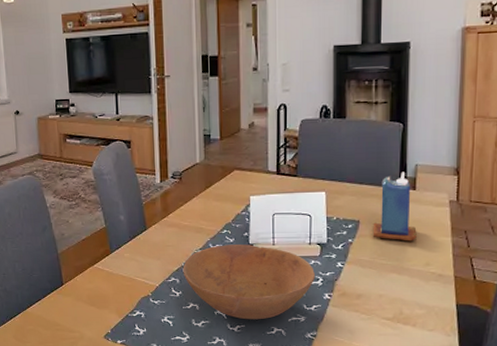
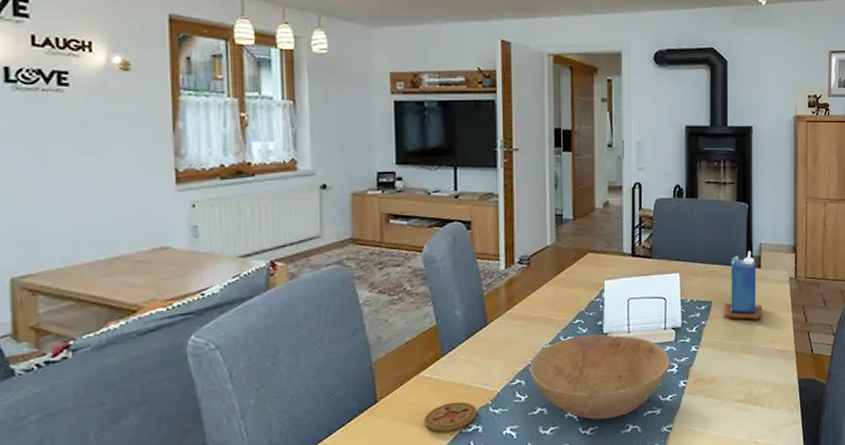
coaster: none [98,291,140,314] -> present [423,401,477,432]

